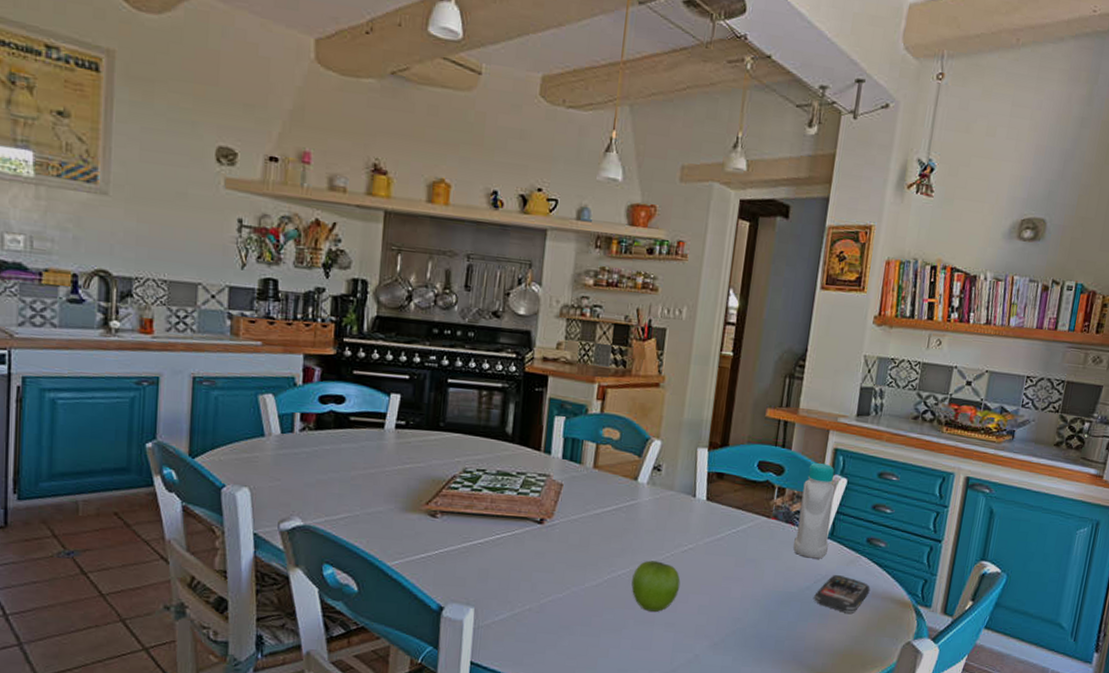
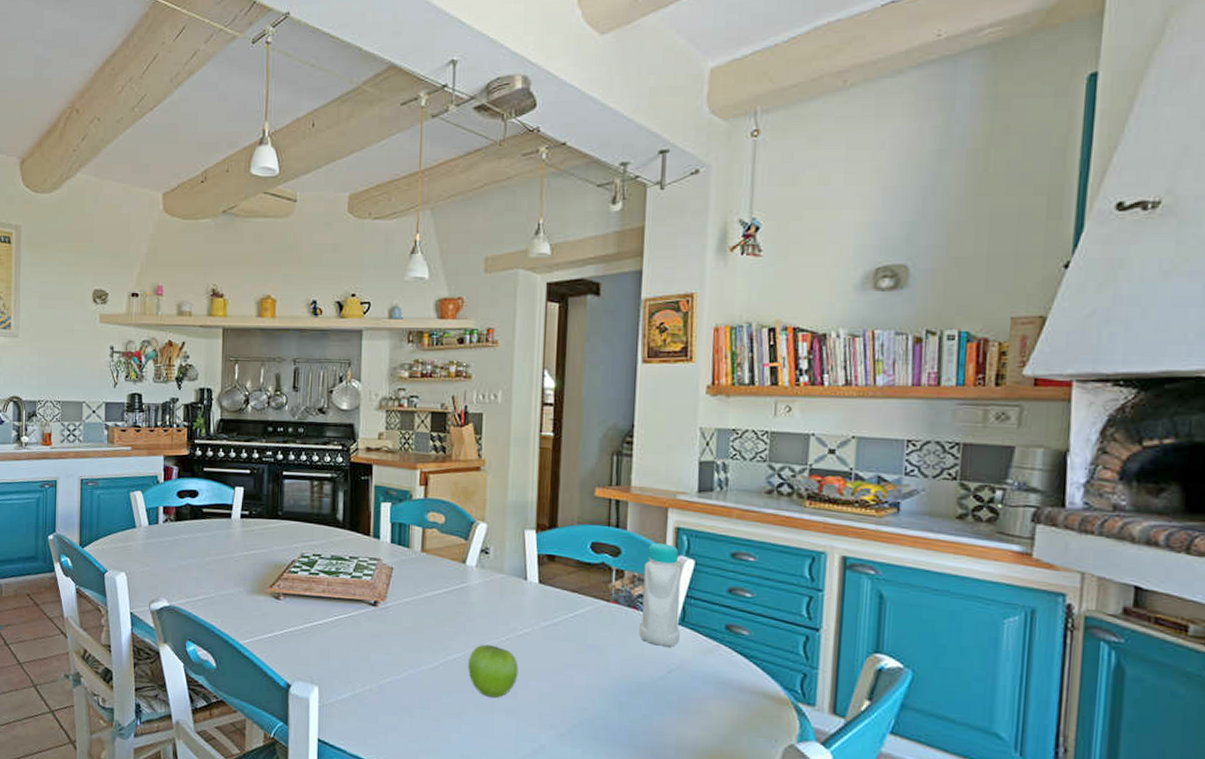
smartphone: present [814,575,870,614] -> none [669,665,736,709]

